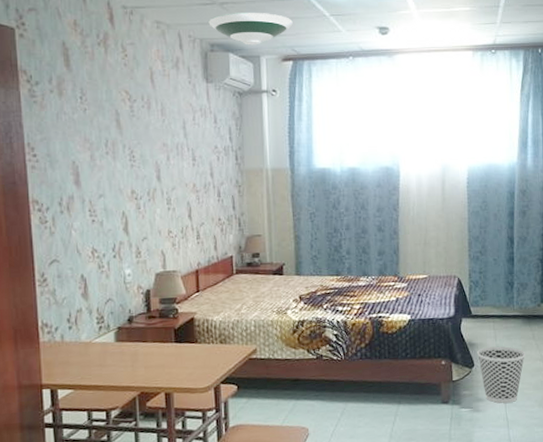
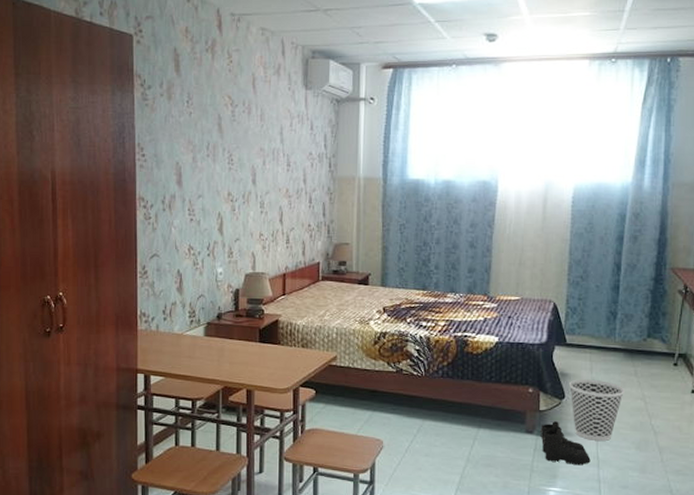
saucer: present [208,13,293,45] -> none [311,19,396,52]
boots: none [454,389,501,429] -> present [539,421,591,466]

